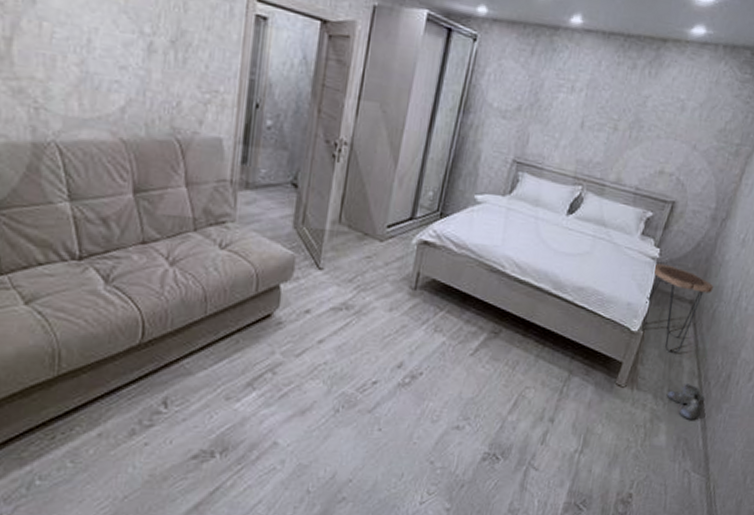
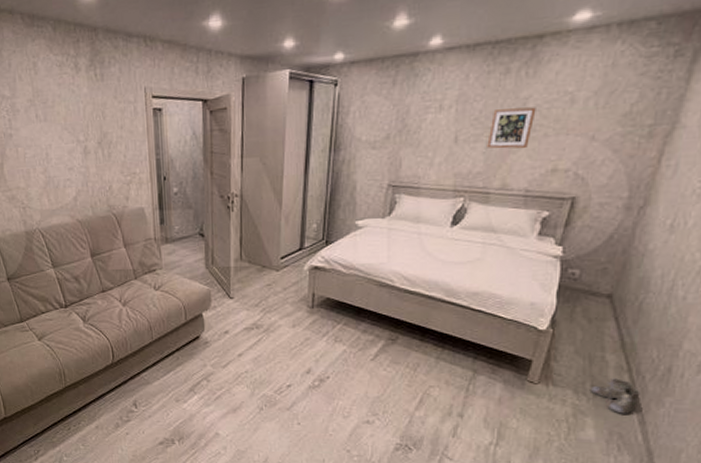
picture frame: none [608,102,654,145] -> present [487,107,536,149]
side table: present [646,263,714,354] -> none [553,261,637,349]

